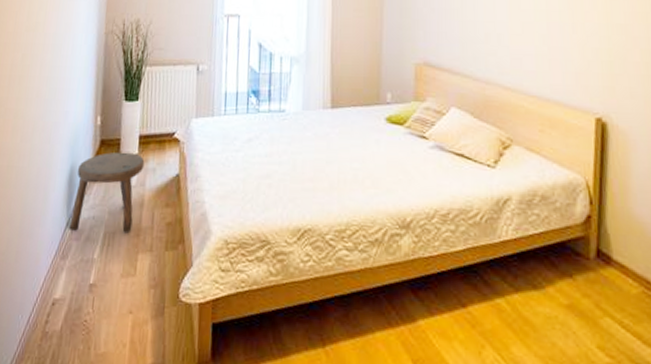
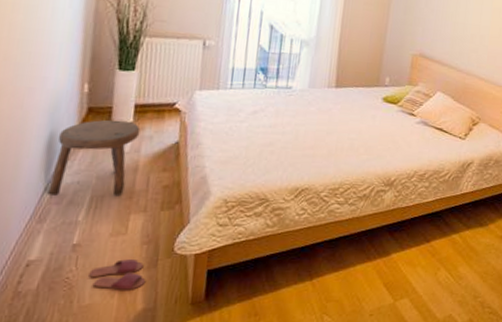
slippers: none [103,304,154,341] -> present [89,259,146,290]

